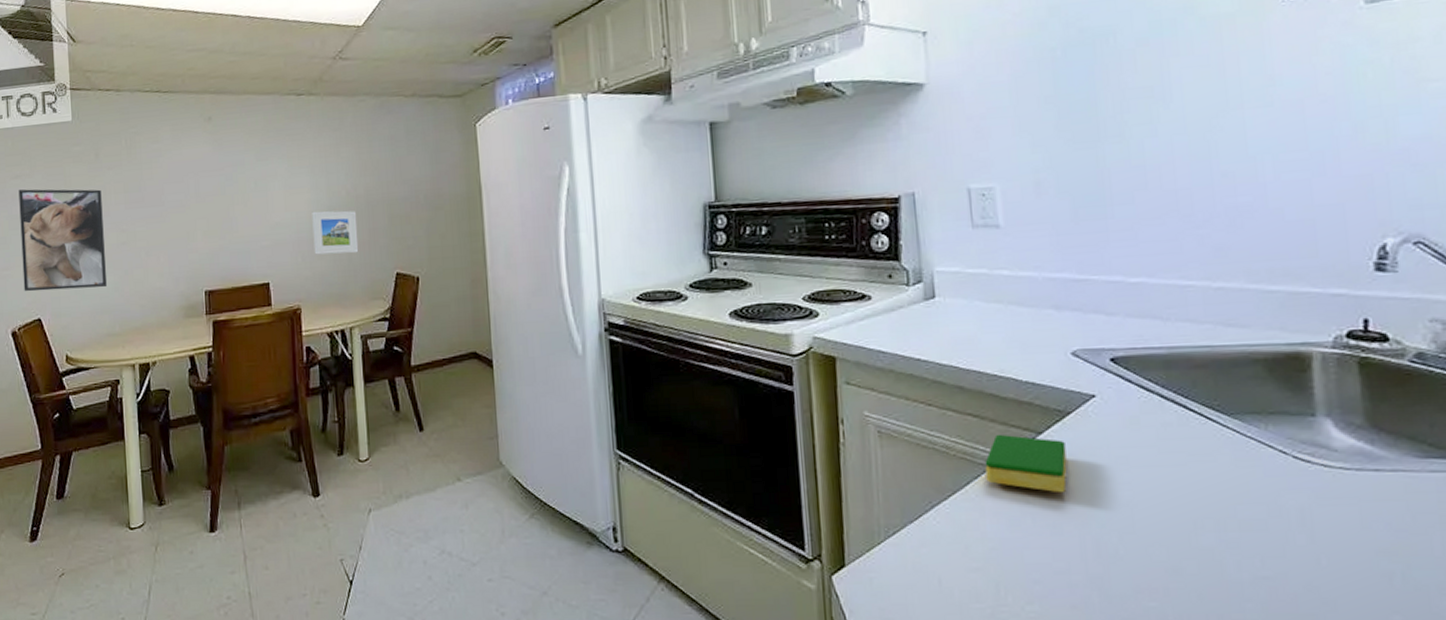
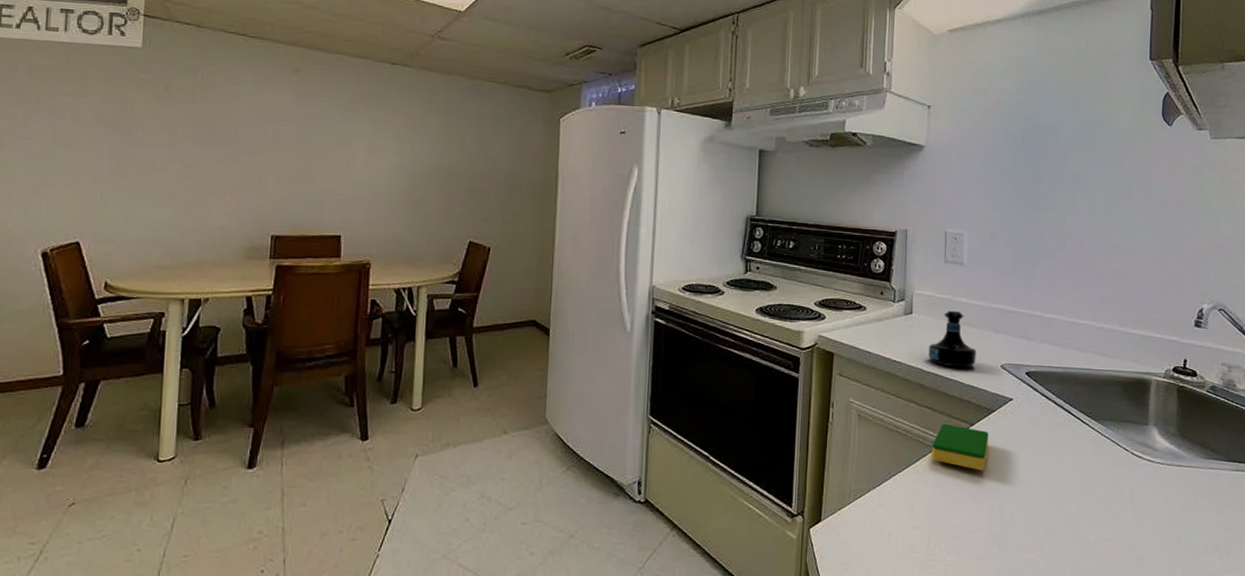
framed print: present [18,189,108,292] -> none [62,108,167,219]
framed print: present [312,210,359,255] -> none [390,174,437,219]
tequila bottle: none [964,287,1034,361] -> present [928,310,976,368]

